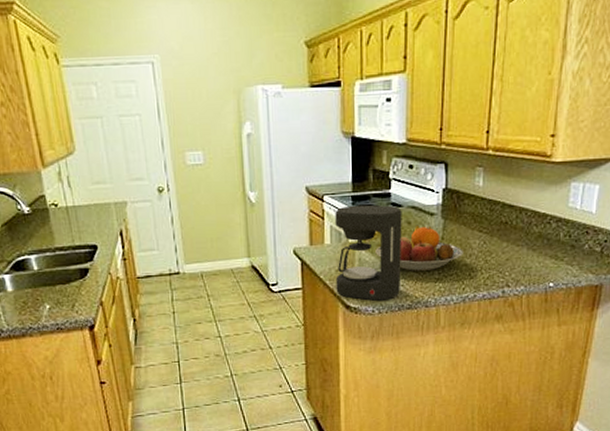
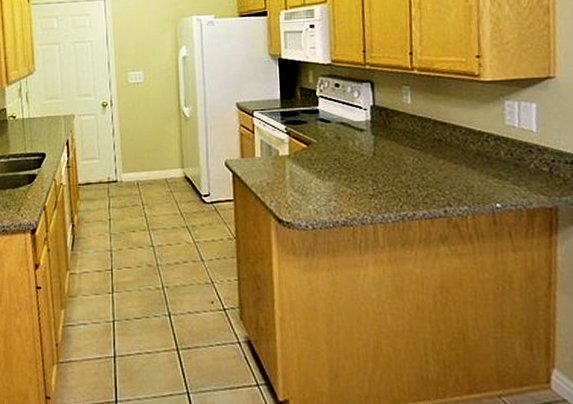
coffee maker: present [335,204,402,302] -> none [265,120,334,217]
fruit bowl: present [375,225,463,271] -> none [306,140,398,186]

